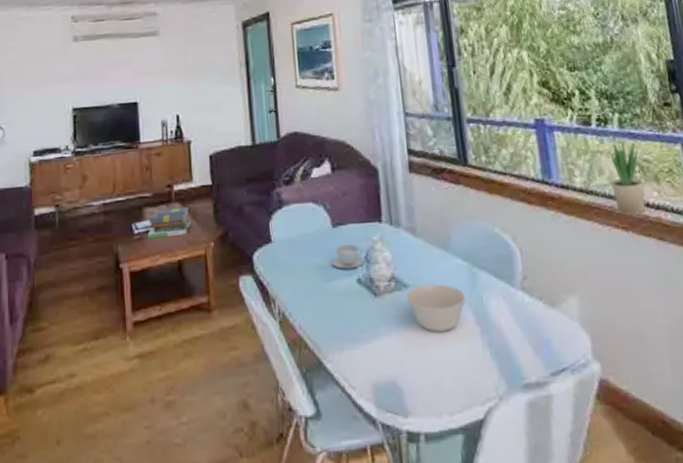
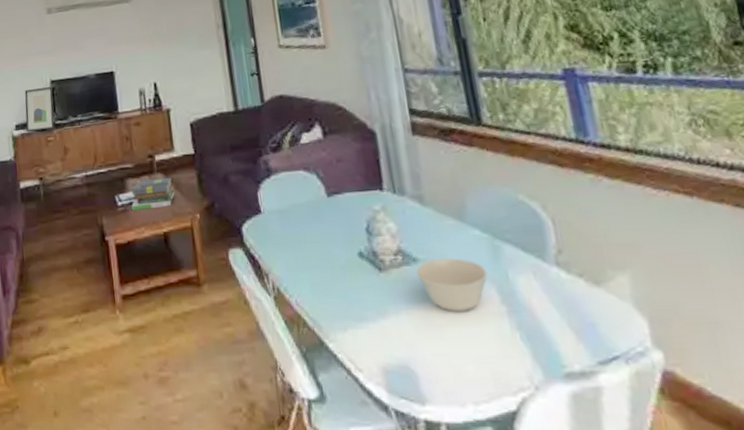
picture frame: none [44,114,75,158] -> present [25,87,55,132]
teacup: present [332,244,365,269] -> none [329,214,366,242]
potted plant: present [607,134,646,214] -> none [659,82,715,176]

